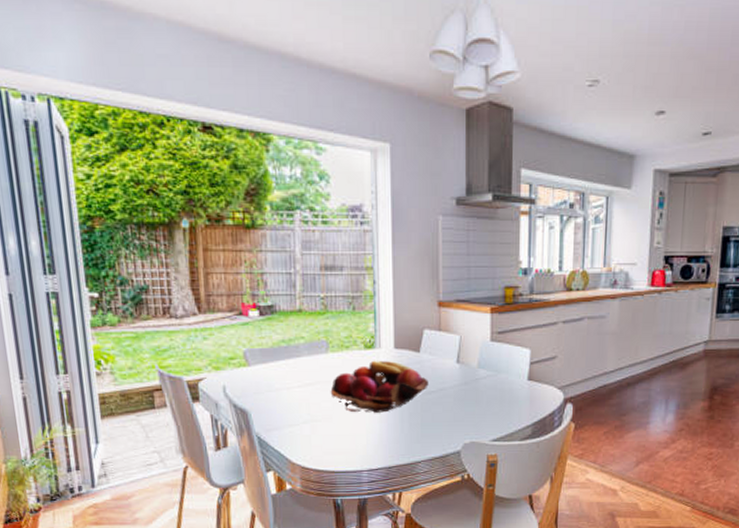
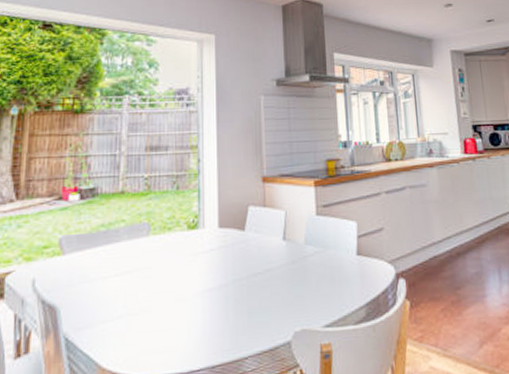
fruit basket: present [330,360,429,413] -> none [150,241,255,302]

